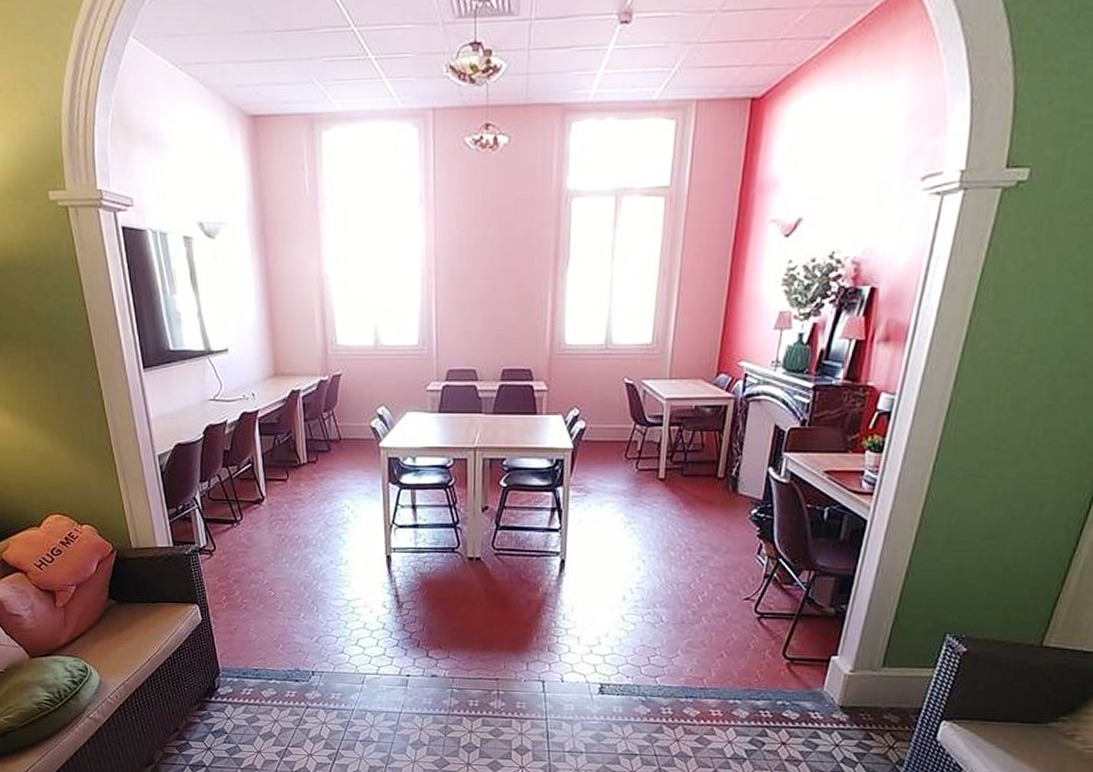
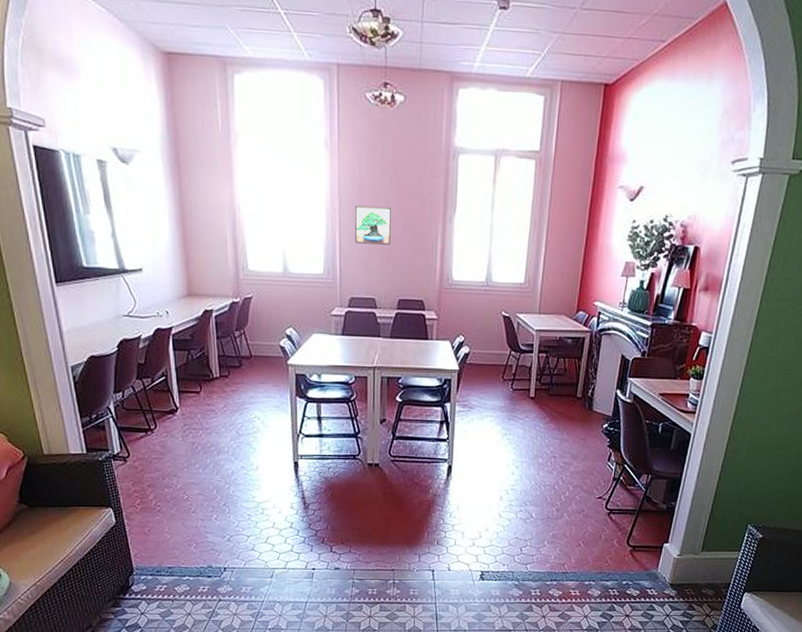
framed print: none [453,264,494,308] -> present [355,205,391,245]

